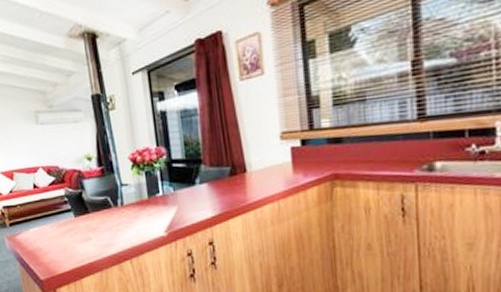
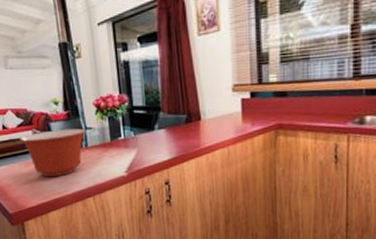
mixing bowl: none [50,185,121,240] -> present [19,128,86,177]

